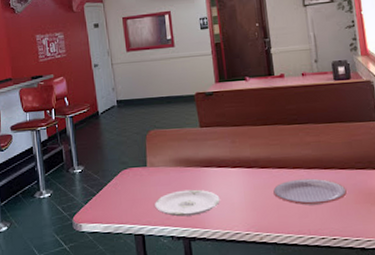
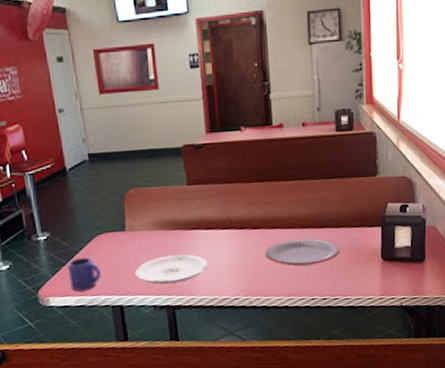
mug: none [97,188,126,219] -> present [67,257,101,291]

